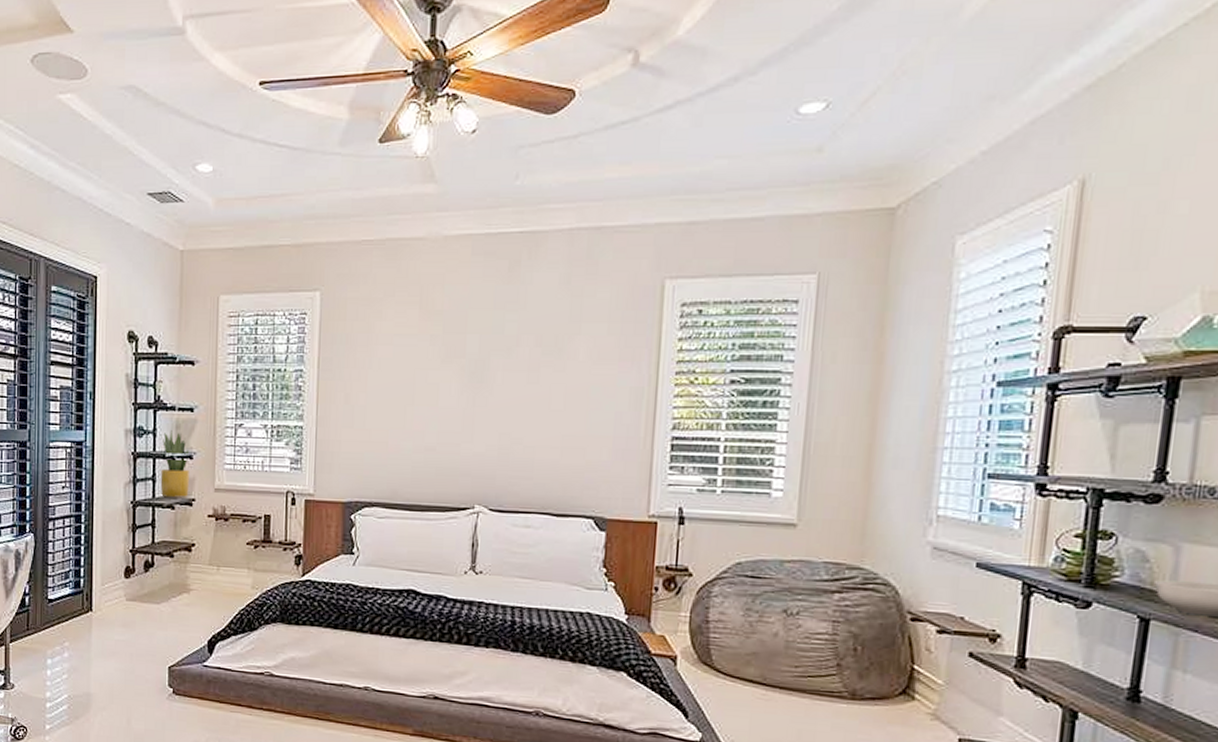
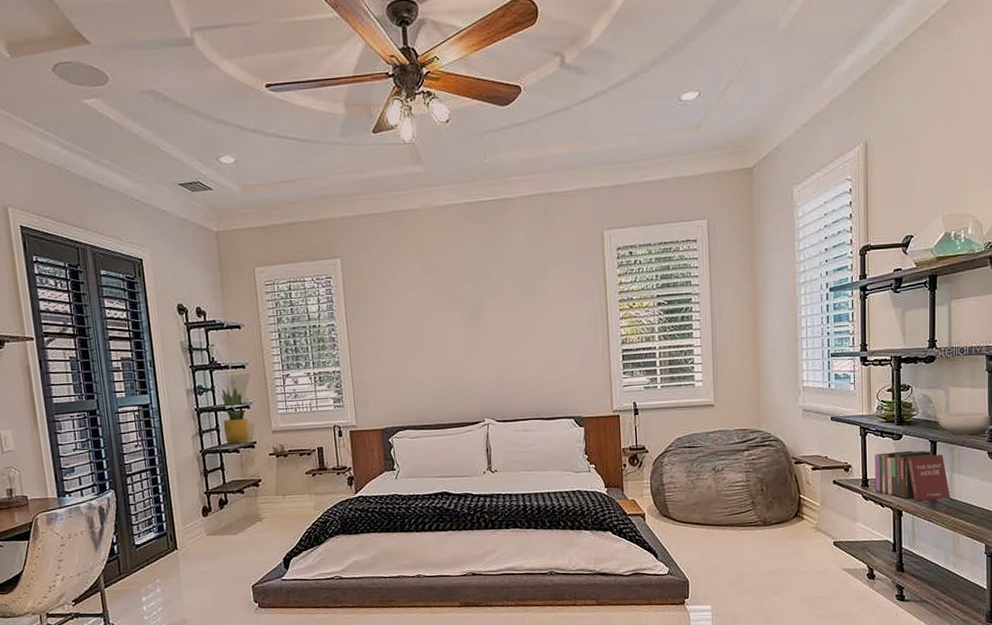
books: none [1036,623,1165,706] -> present [875,450,951,502]

